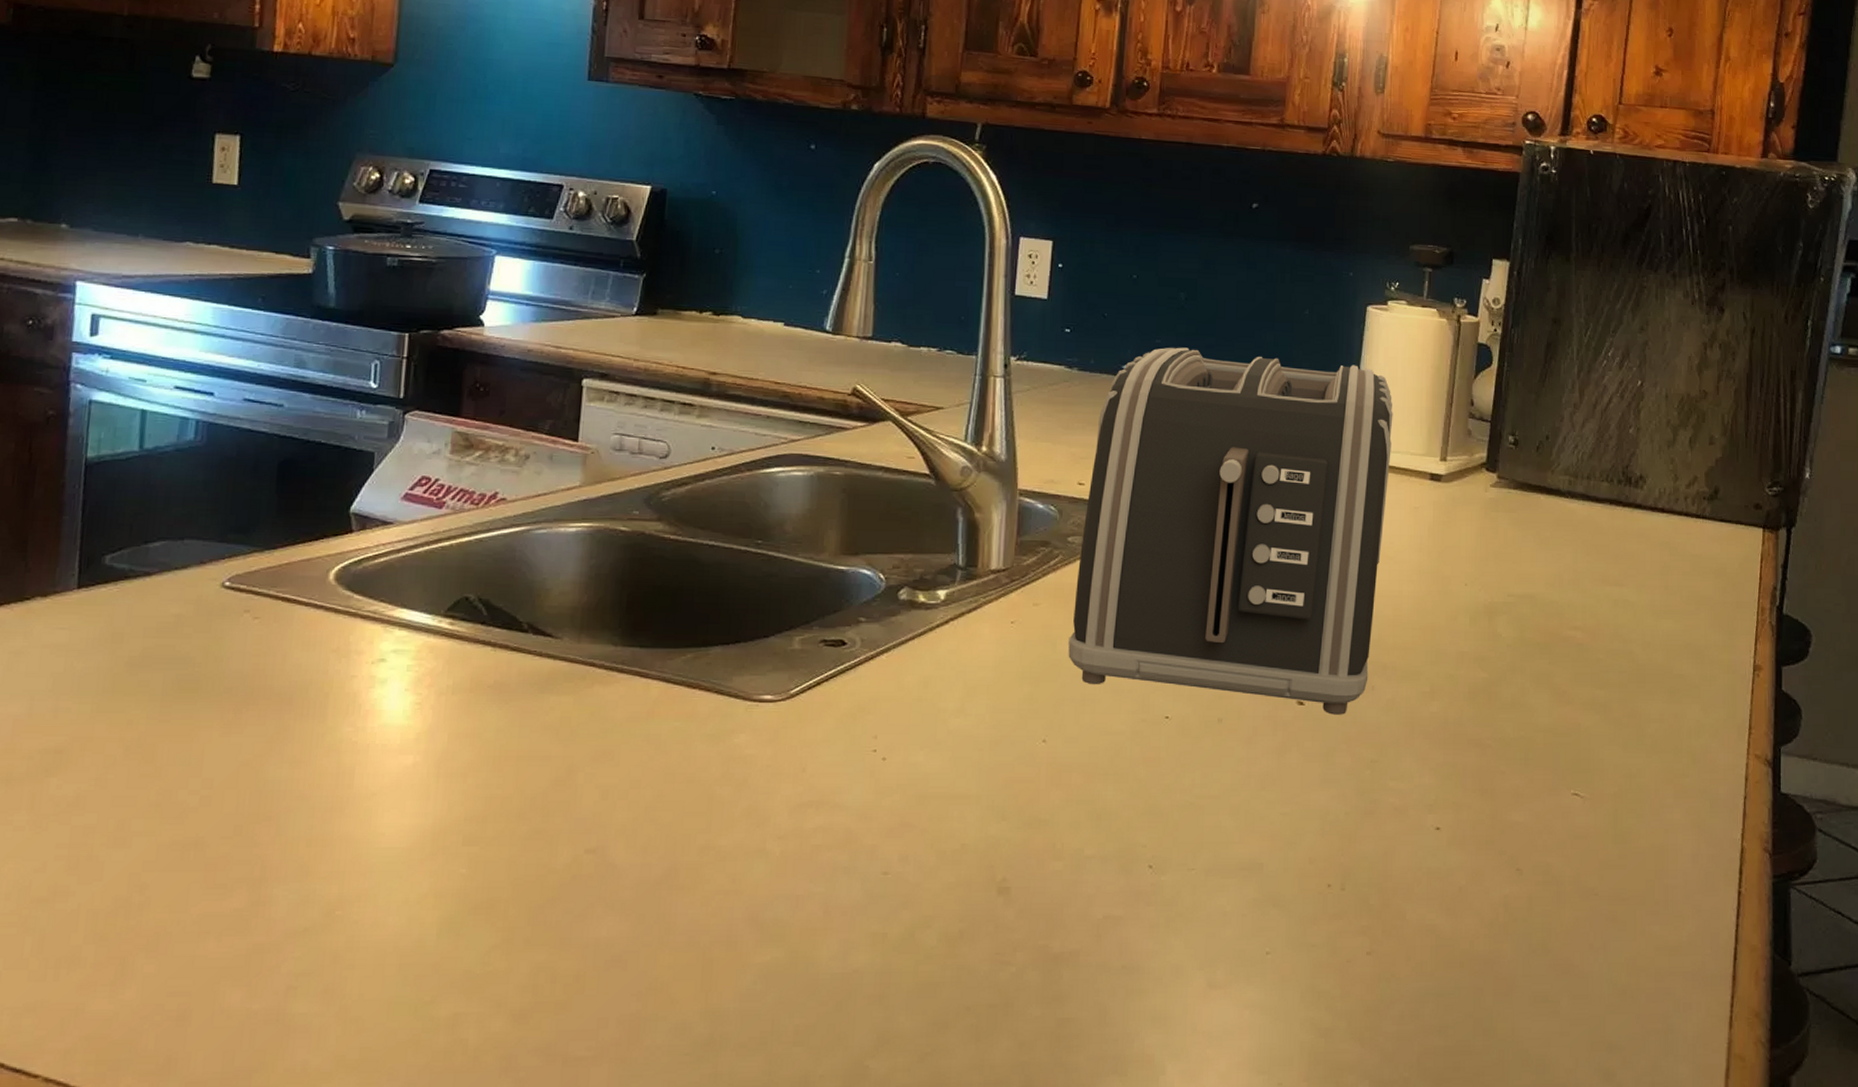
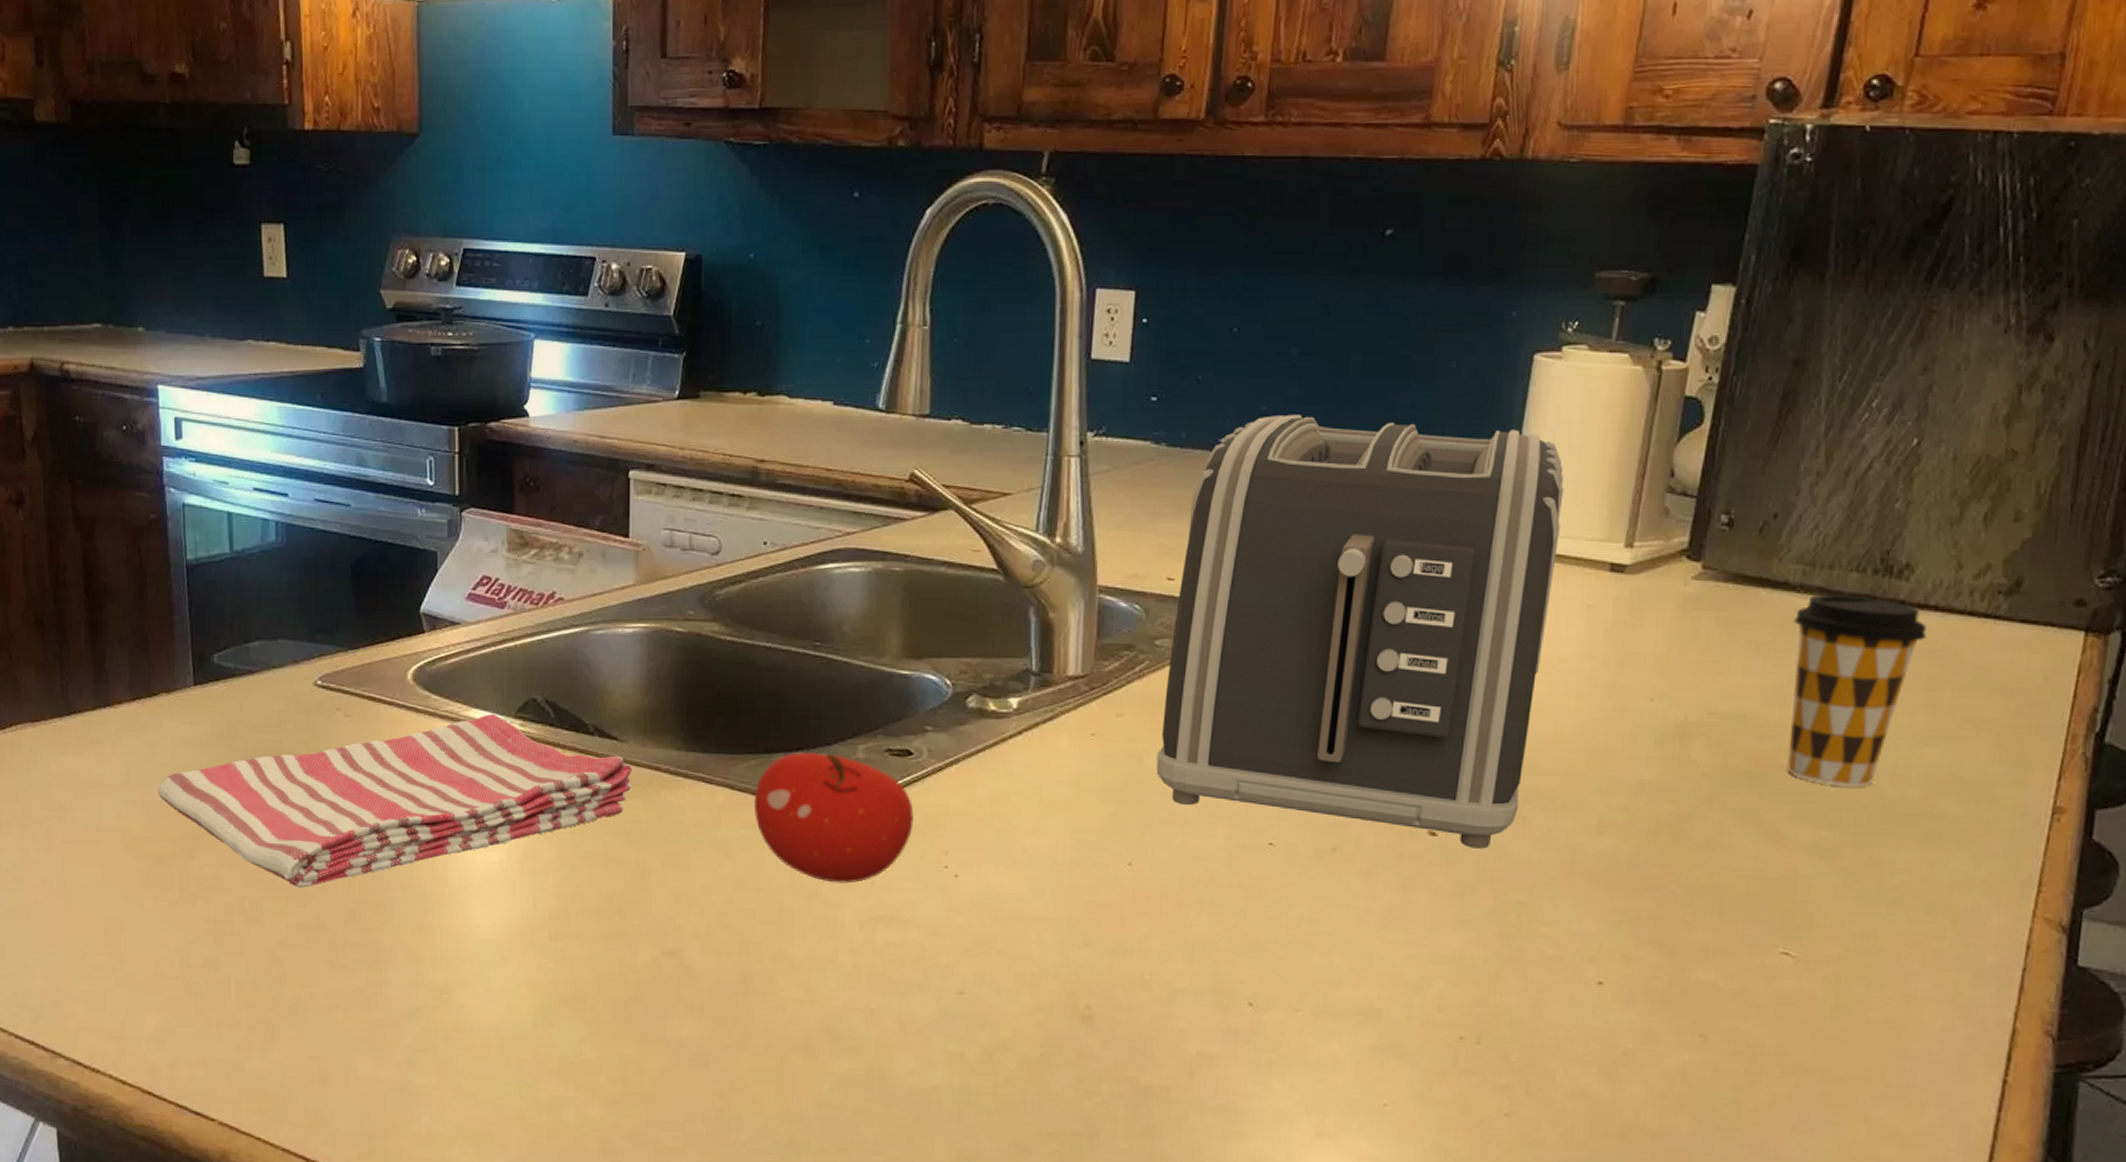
dish towel: none [16,613,566,803] -> present [158,713,632,888]
fruit: none [688,644,846,771] -> present [753,751,914,884]
coffee cup: none [1565,499,1658,653] -> present [1787,594,1927,787]

